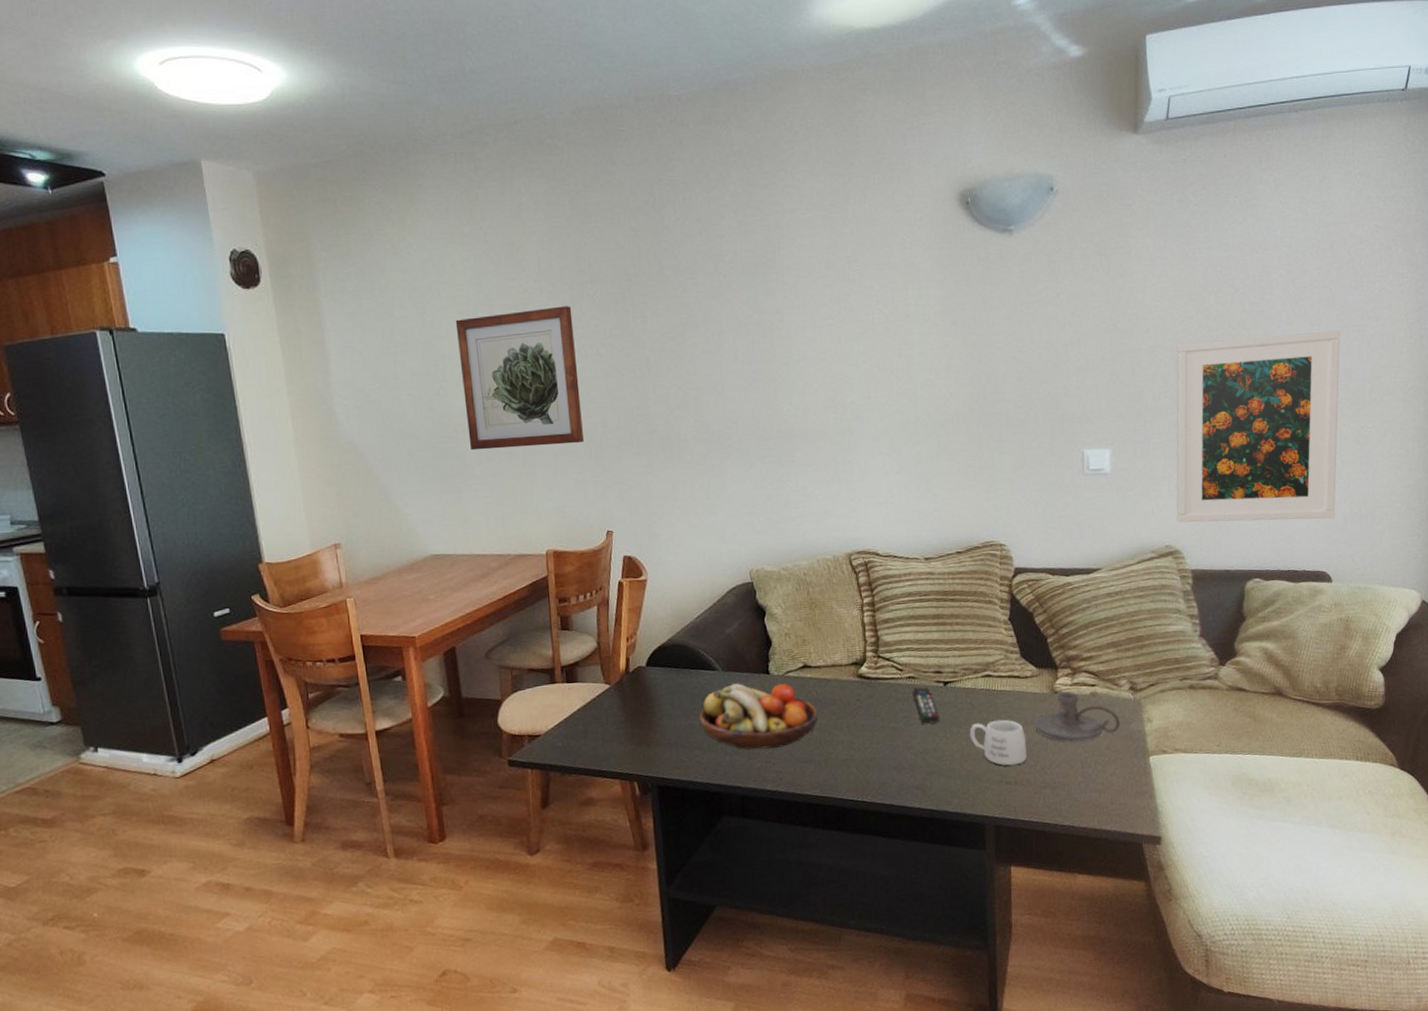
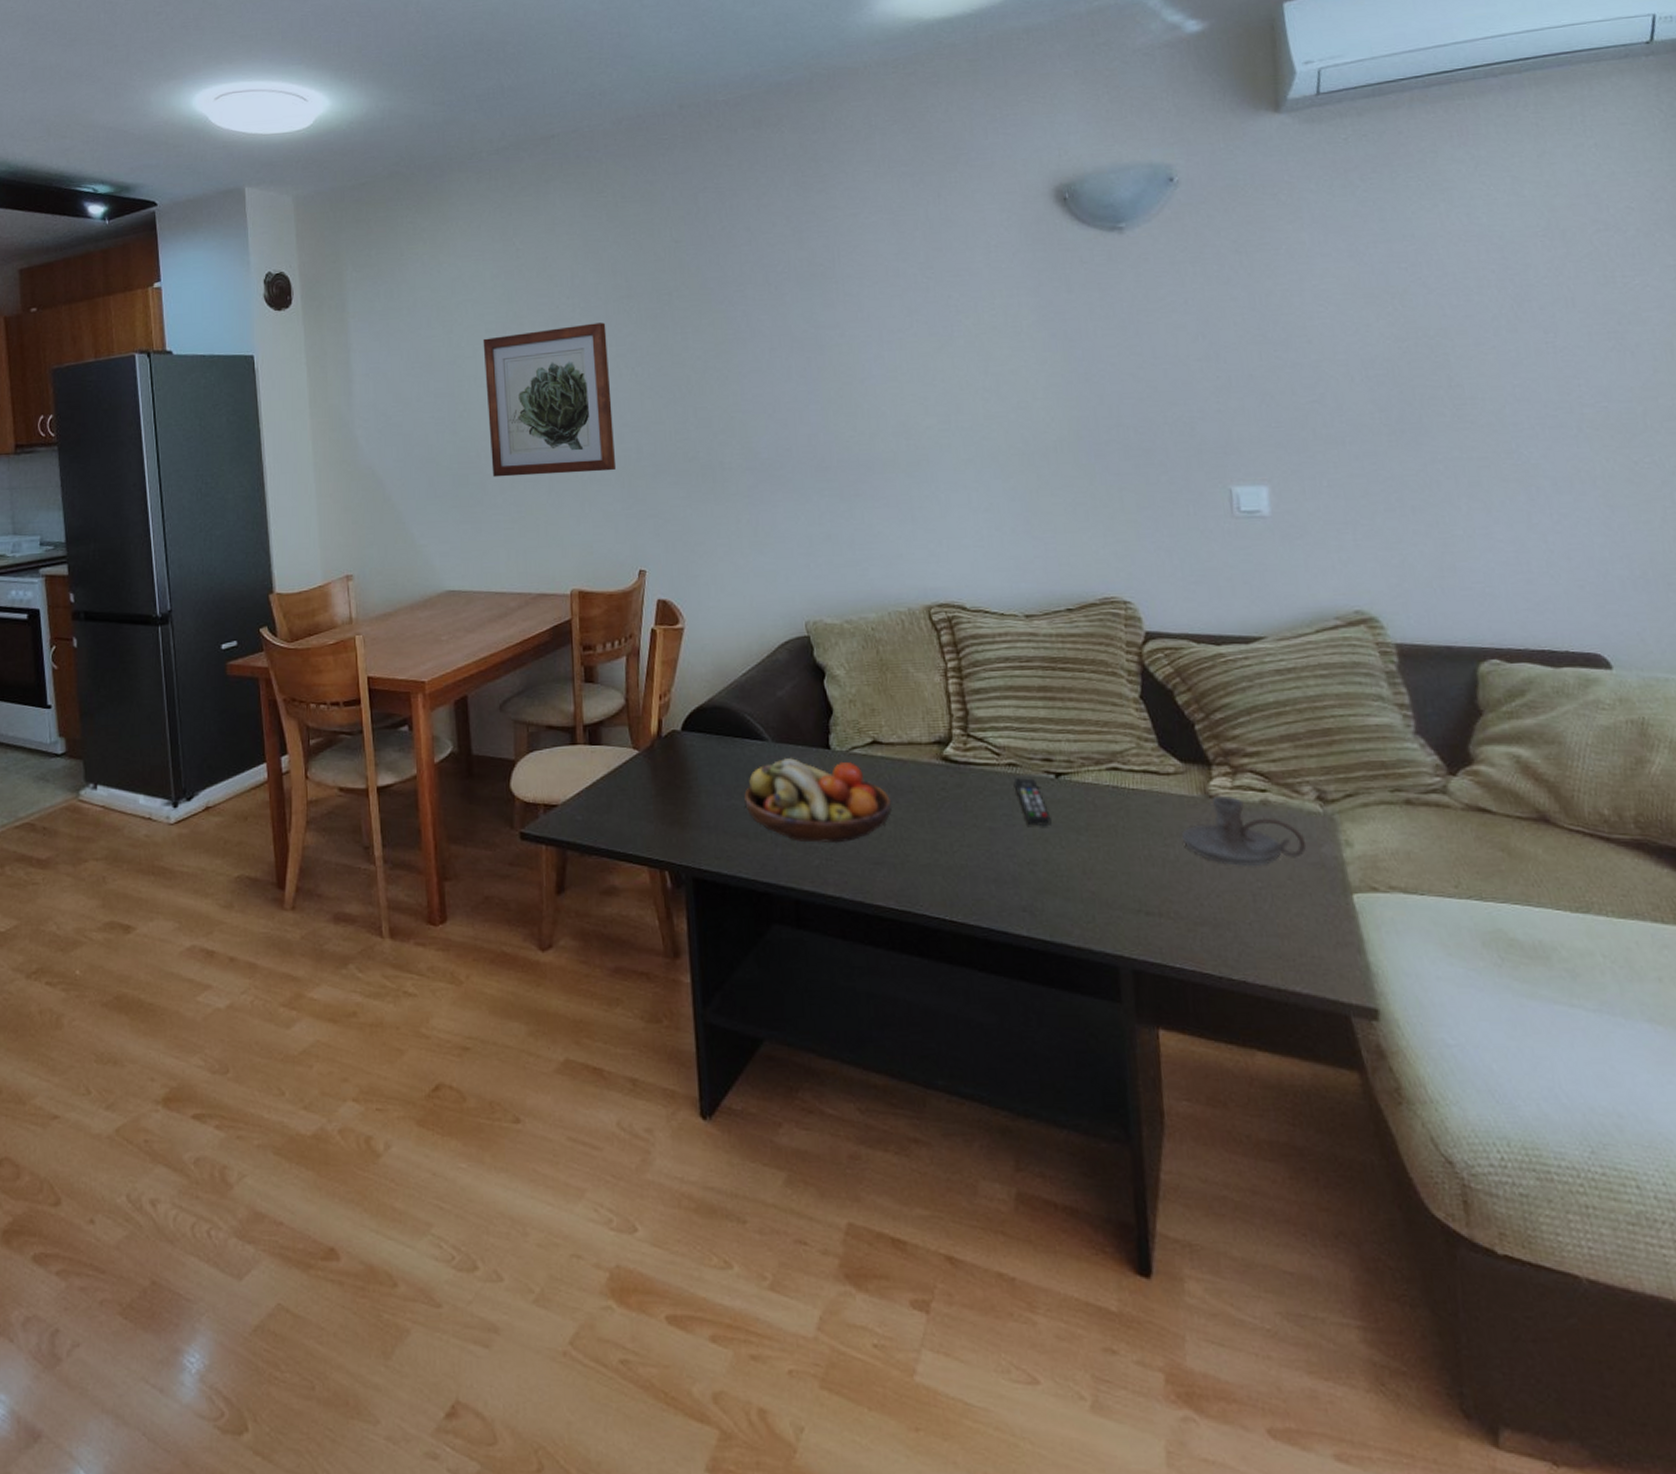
mug: present [969,719,1027,766] -> none [1092,827,1174,890]
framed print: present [1176,330,1340,523] -> none [1351,338,1607,583]

